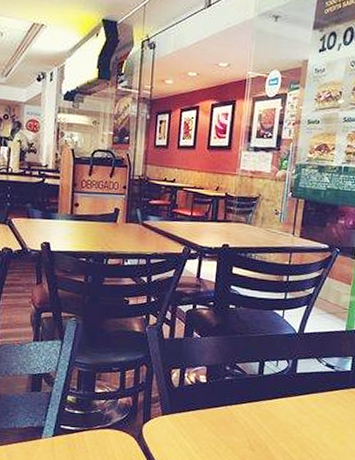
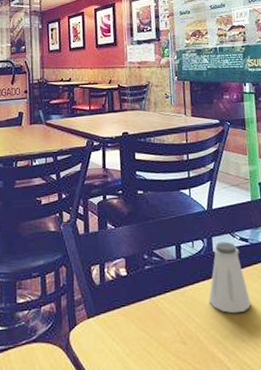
saltshaker: none [283,365,325,431] -> present [208,241,251,314]

